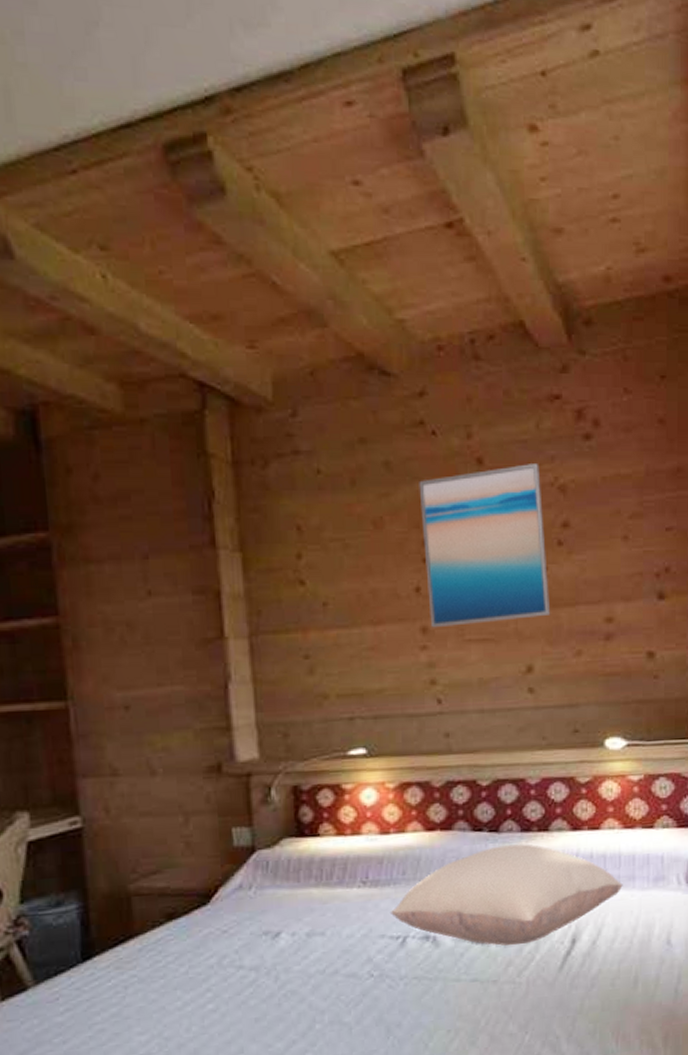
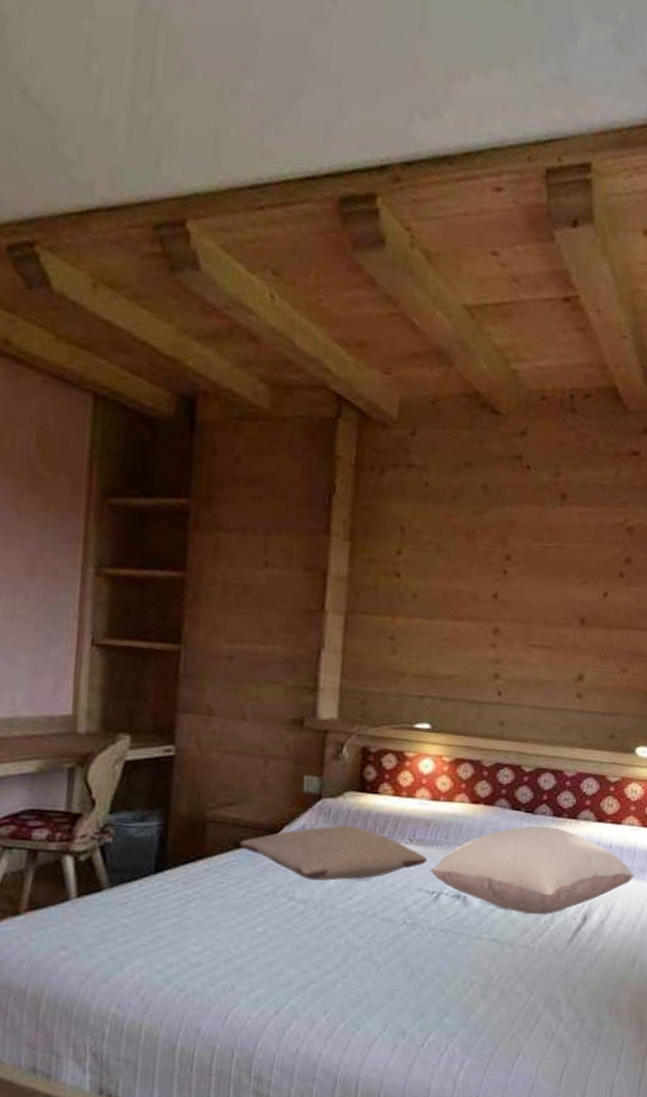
pillow: none [172,876,386,944] -> present [240,825,428,881]
wall art: present [419,464,551,628] -> none [501,504,613,635]

